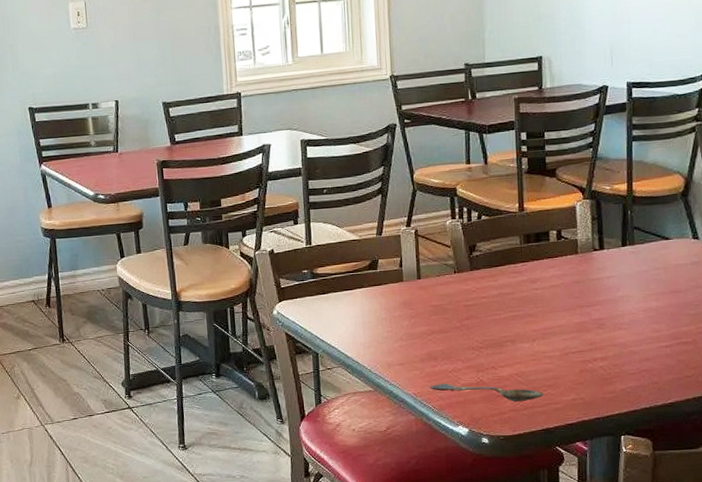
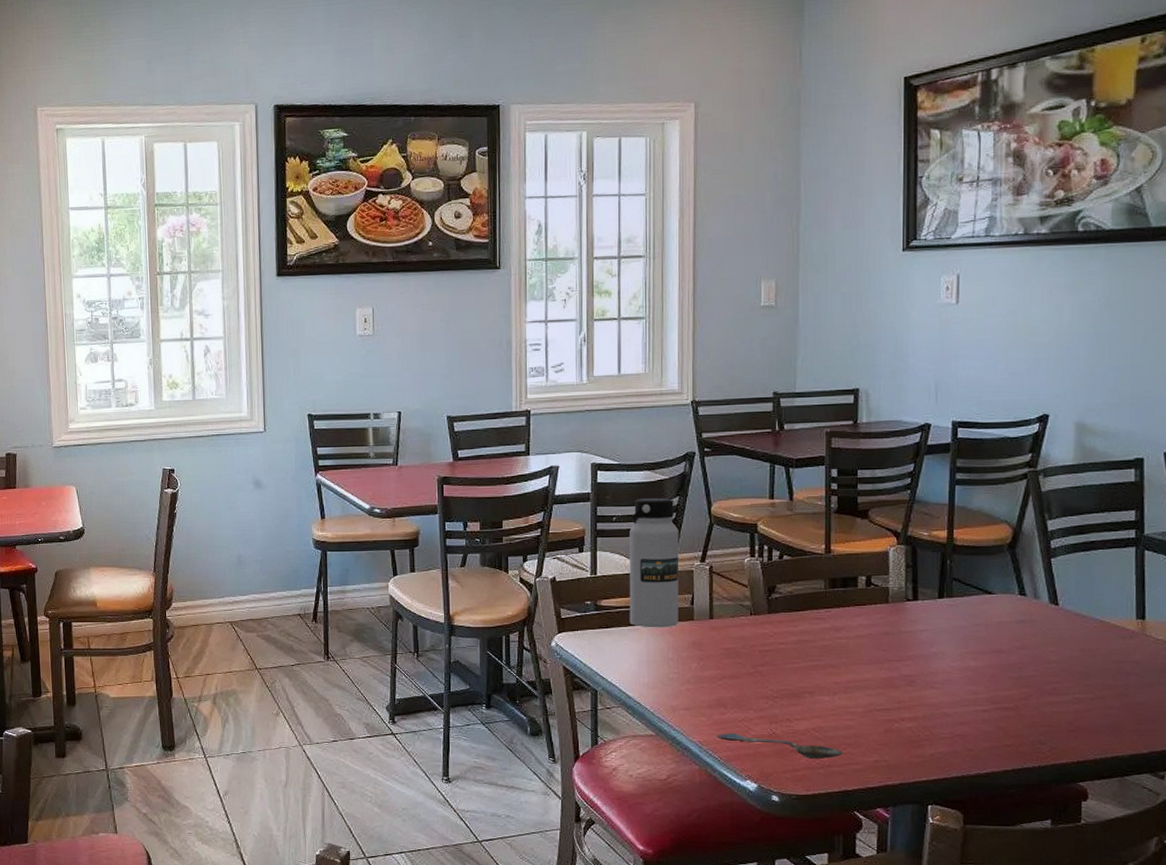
water bottle: none [340,168,389,292] -> present [629,498,679,628]

